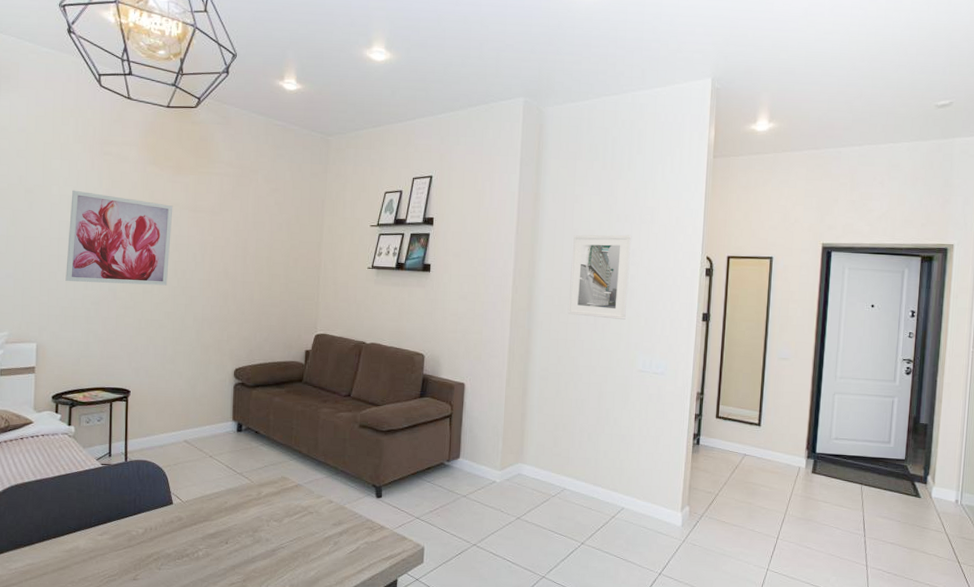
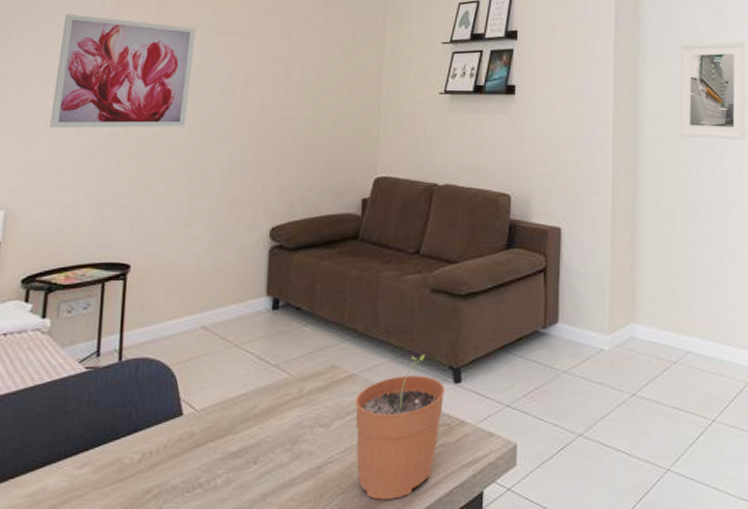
plant pot: none [300,474,369,578] -> present [355,354,445,500]

